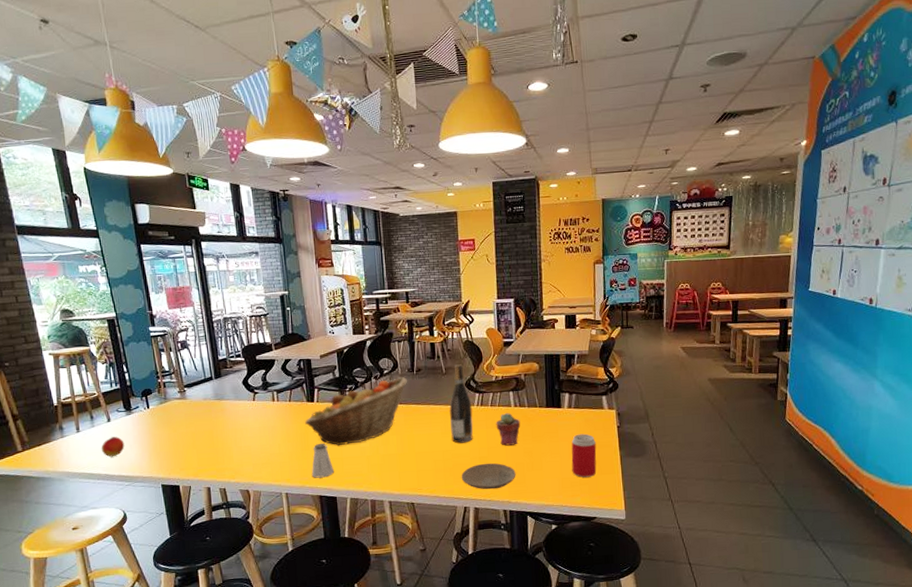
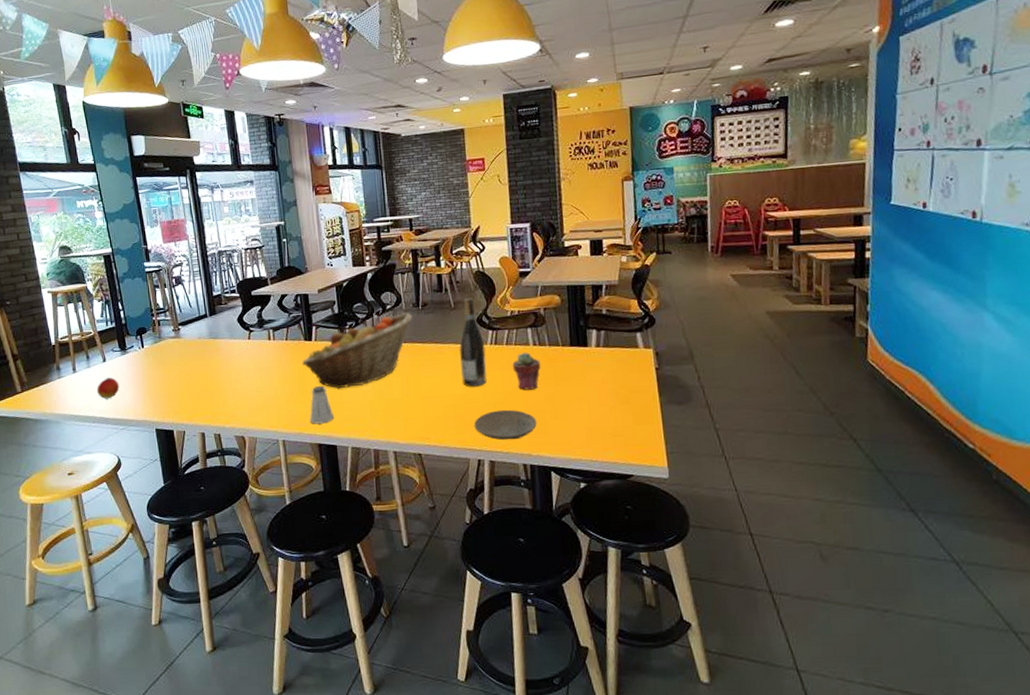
beverage can: present [571,433,597,478] -> none [601,376,632,428]

